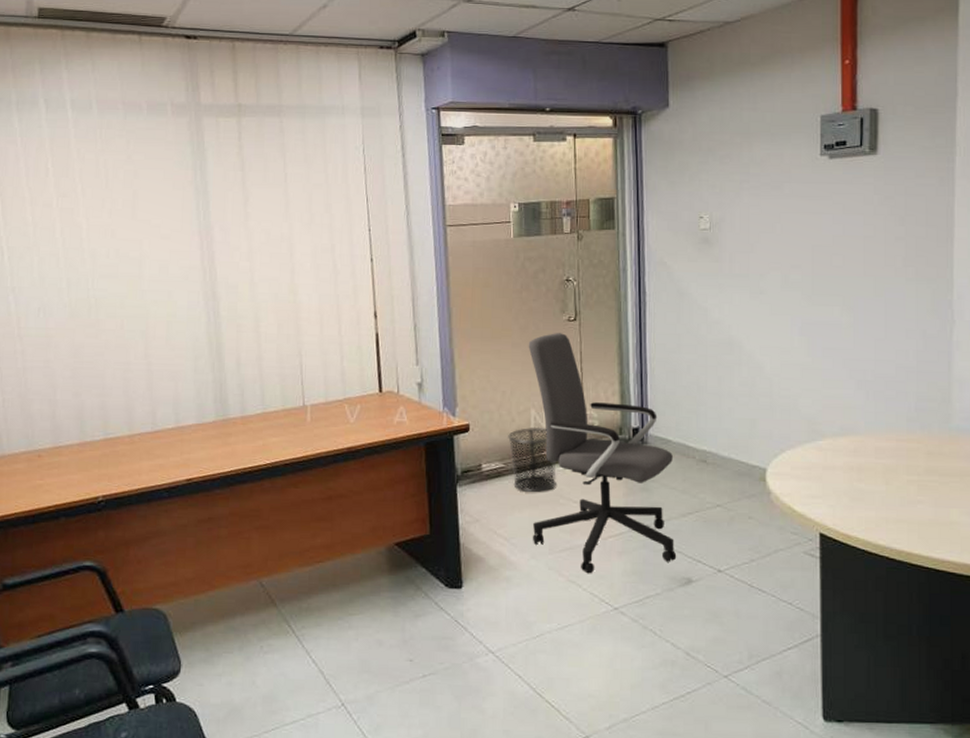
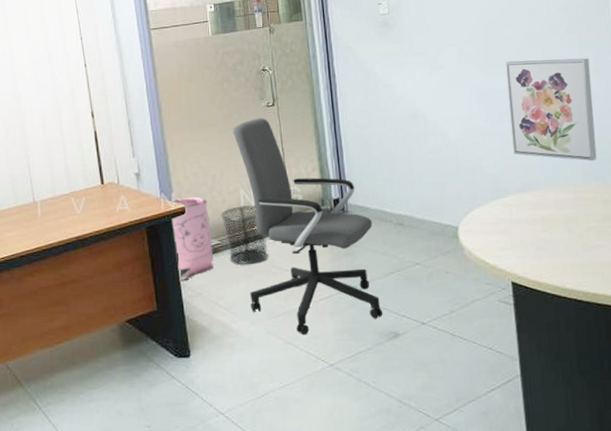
bag: none [453,413,497,504] -> present [170,196,214,280]
wall art: none [834,291,925,409] -> present [506,58,597,162]

